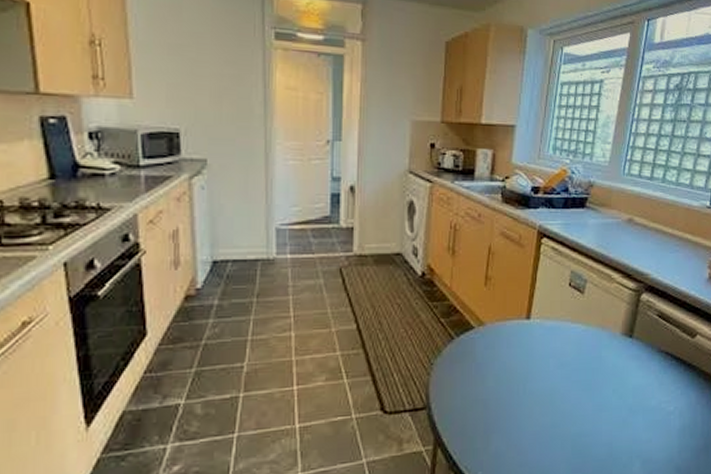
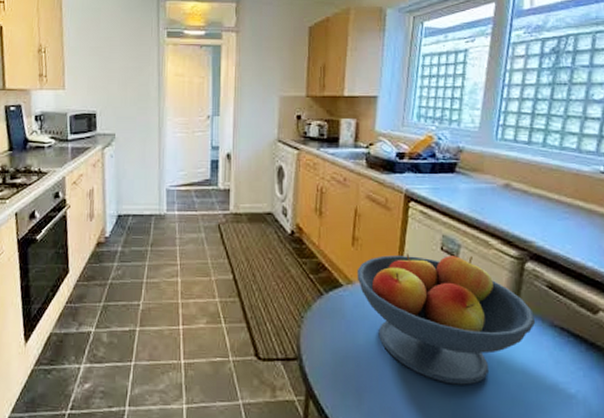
fruit bowl: none [488,291,647,416] -> present [356,253,536,385]

